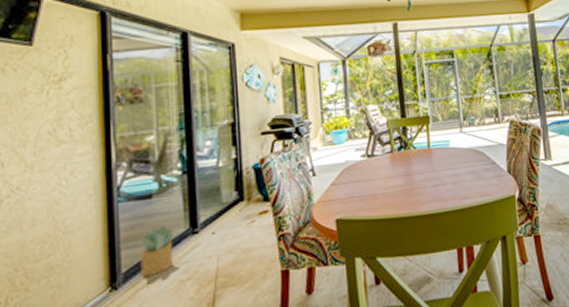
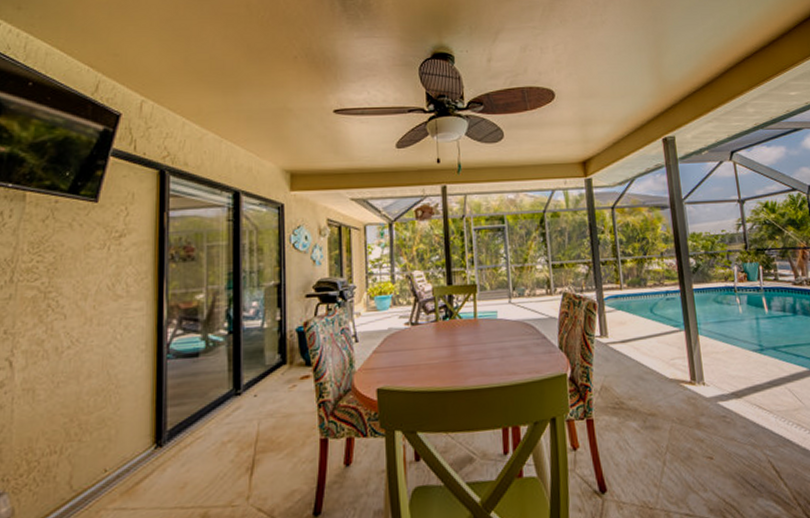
potted plant: present [140,225,175,277] -> none [185,384,219,436]

